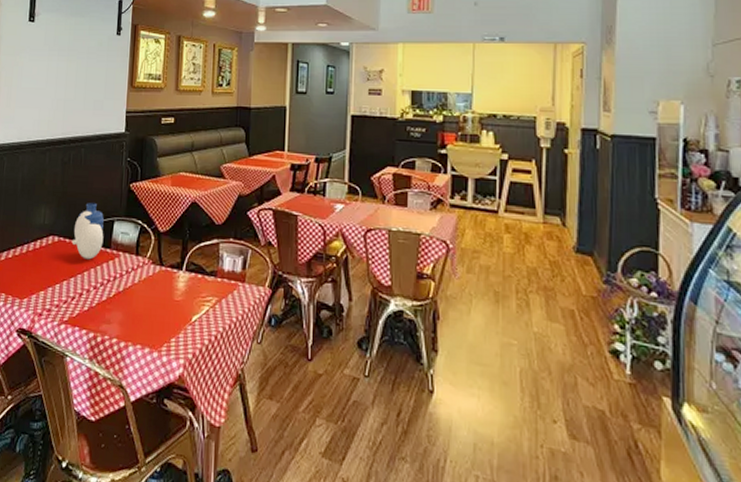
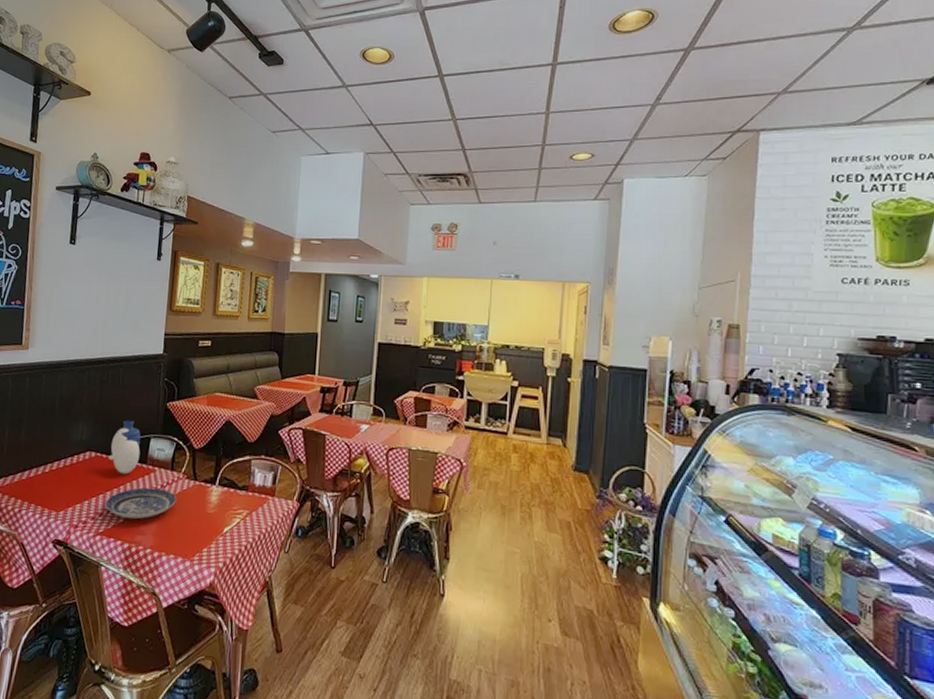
plate: none [69,273,142,307] -> present [105,487,177,519]

